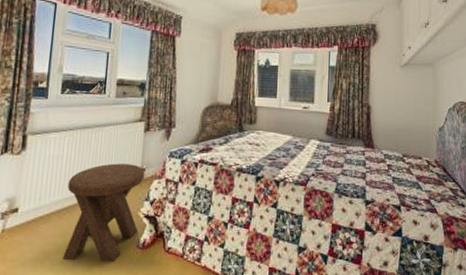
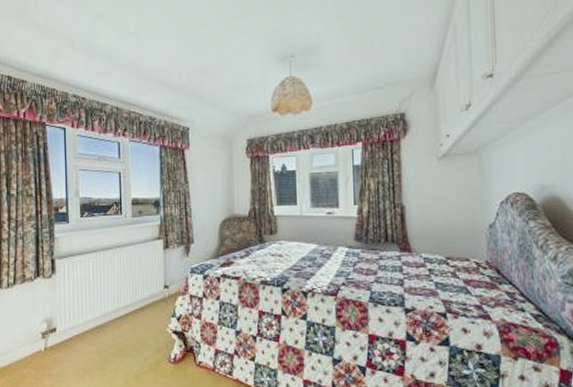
music stool: present [63,163,145,263] -> none [97,282,169,377]

